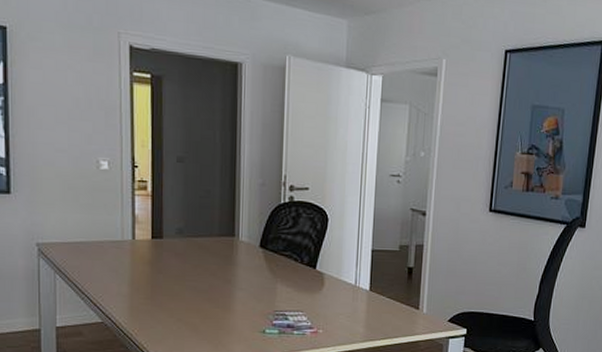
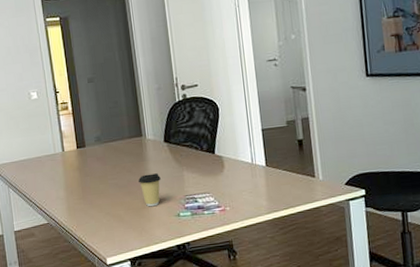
coffee cup: none [223,281,249,319] -> present [138,173,161,207]

